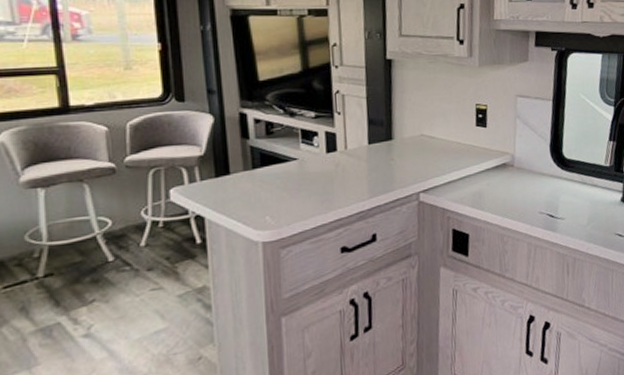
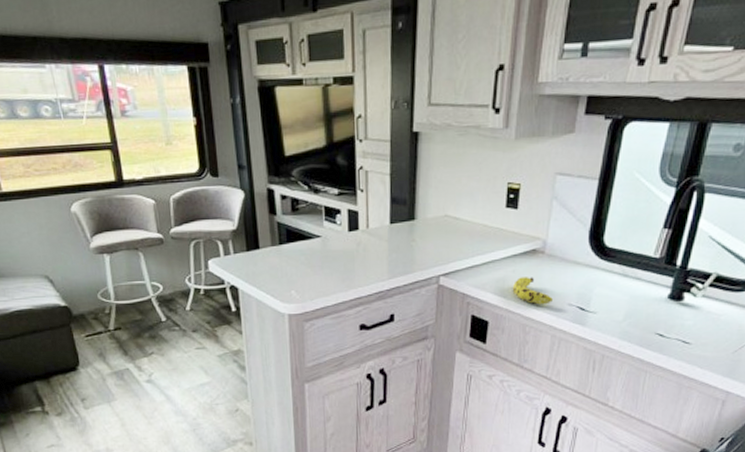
fruit: none [488,189,525,215] -> present [512,277,553,305]

